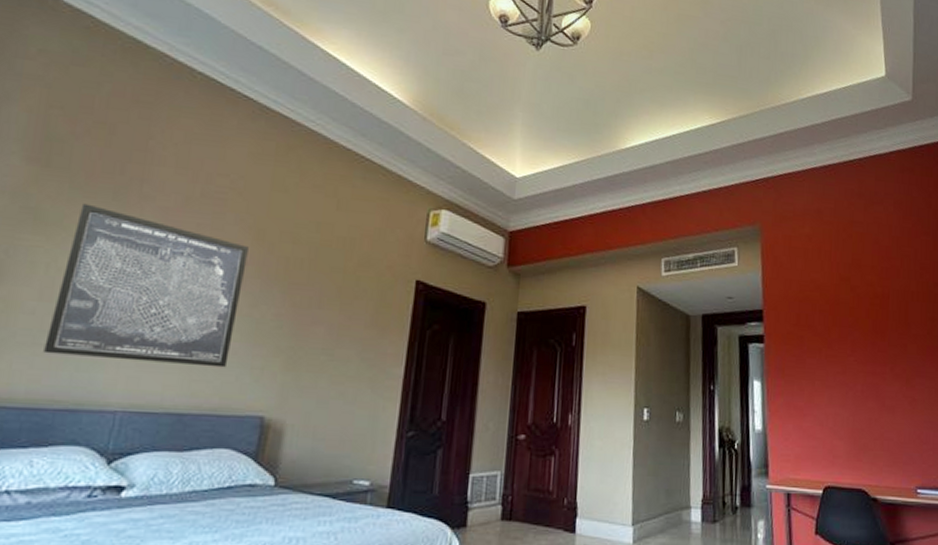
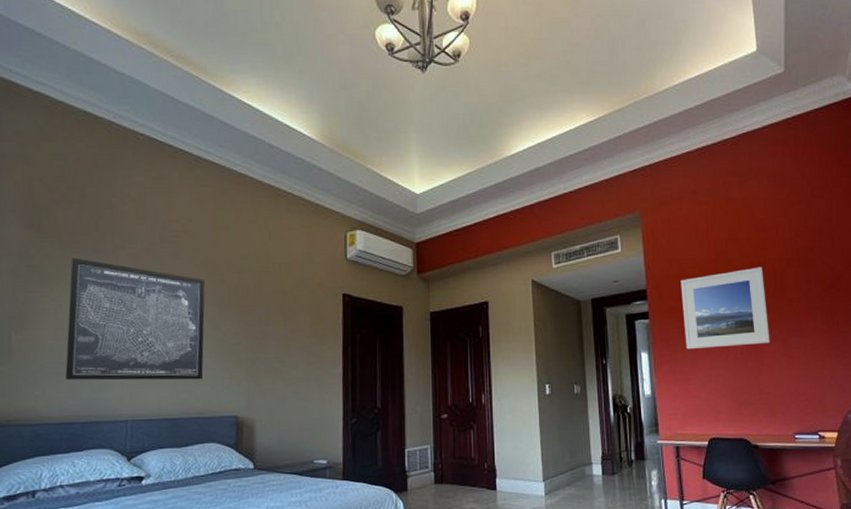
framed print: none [799,297,893,383] -> present [680,267,770,350]

